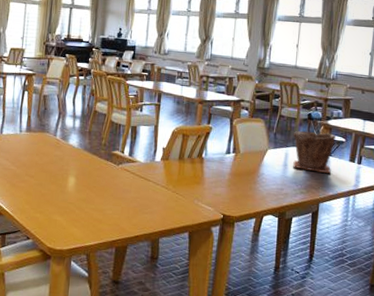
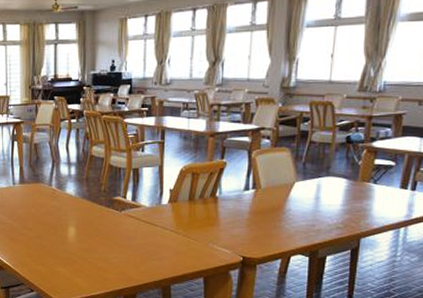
plant pot: present [293,130,336,173] -> none [326,157,383,204]

